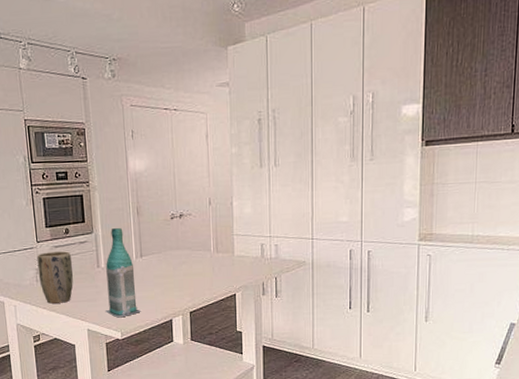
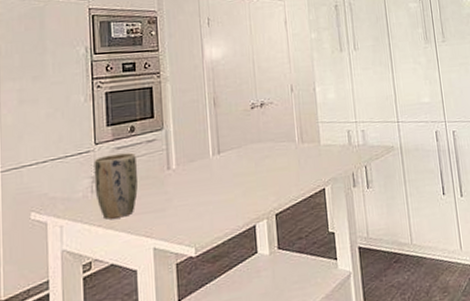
bottle: present [106,228,141,318] -> none [177,122,219,230]

